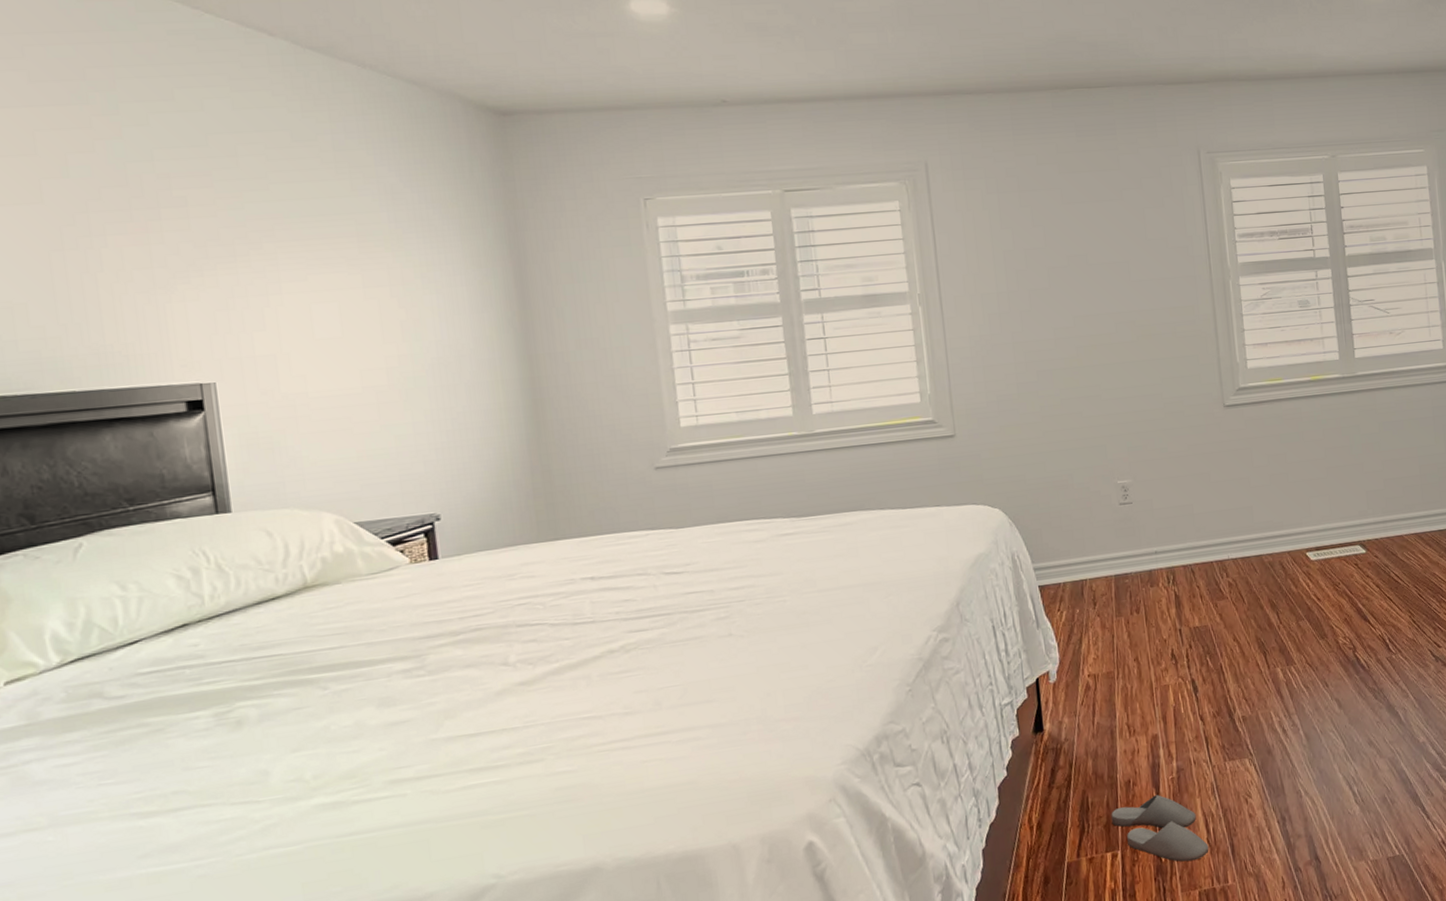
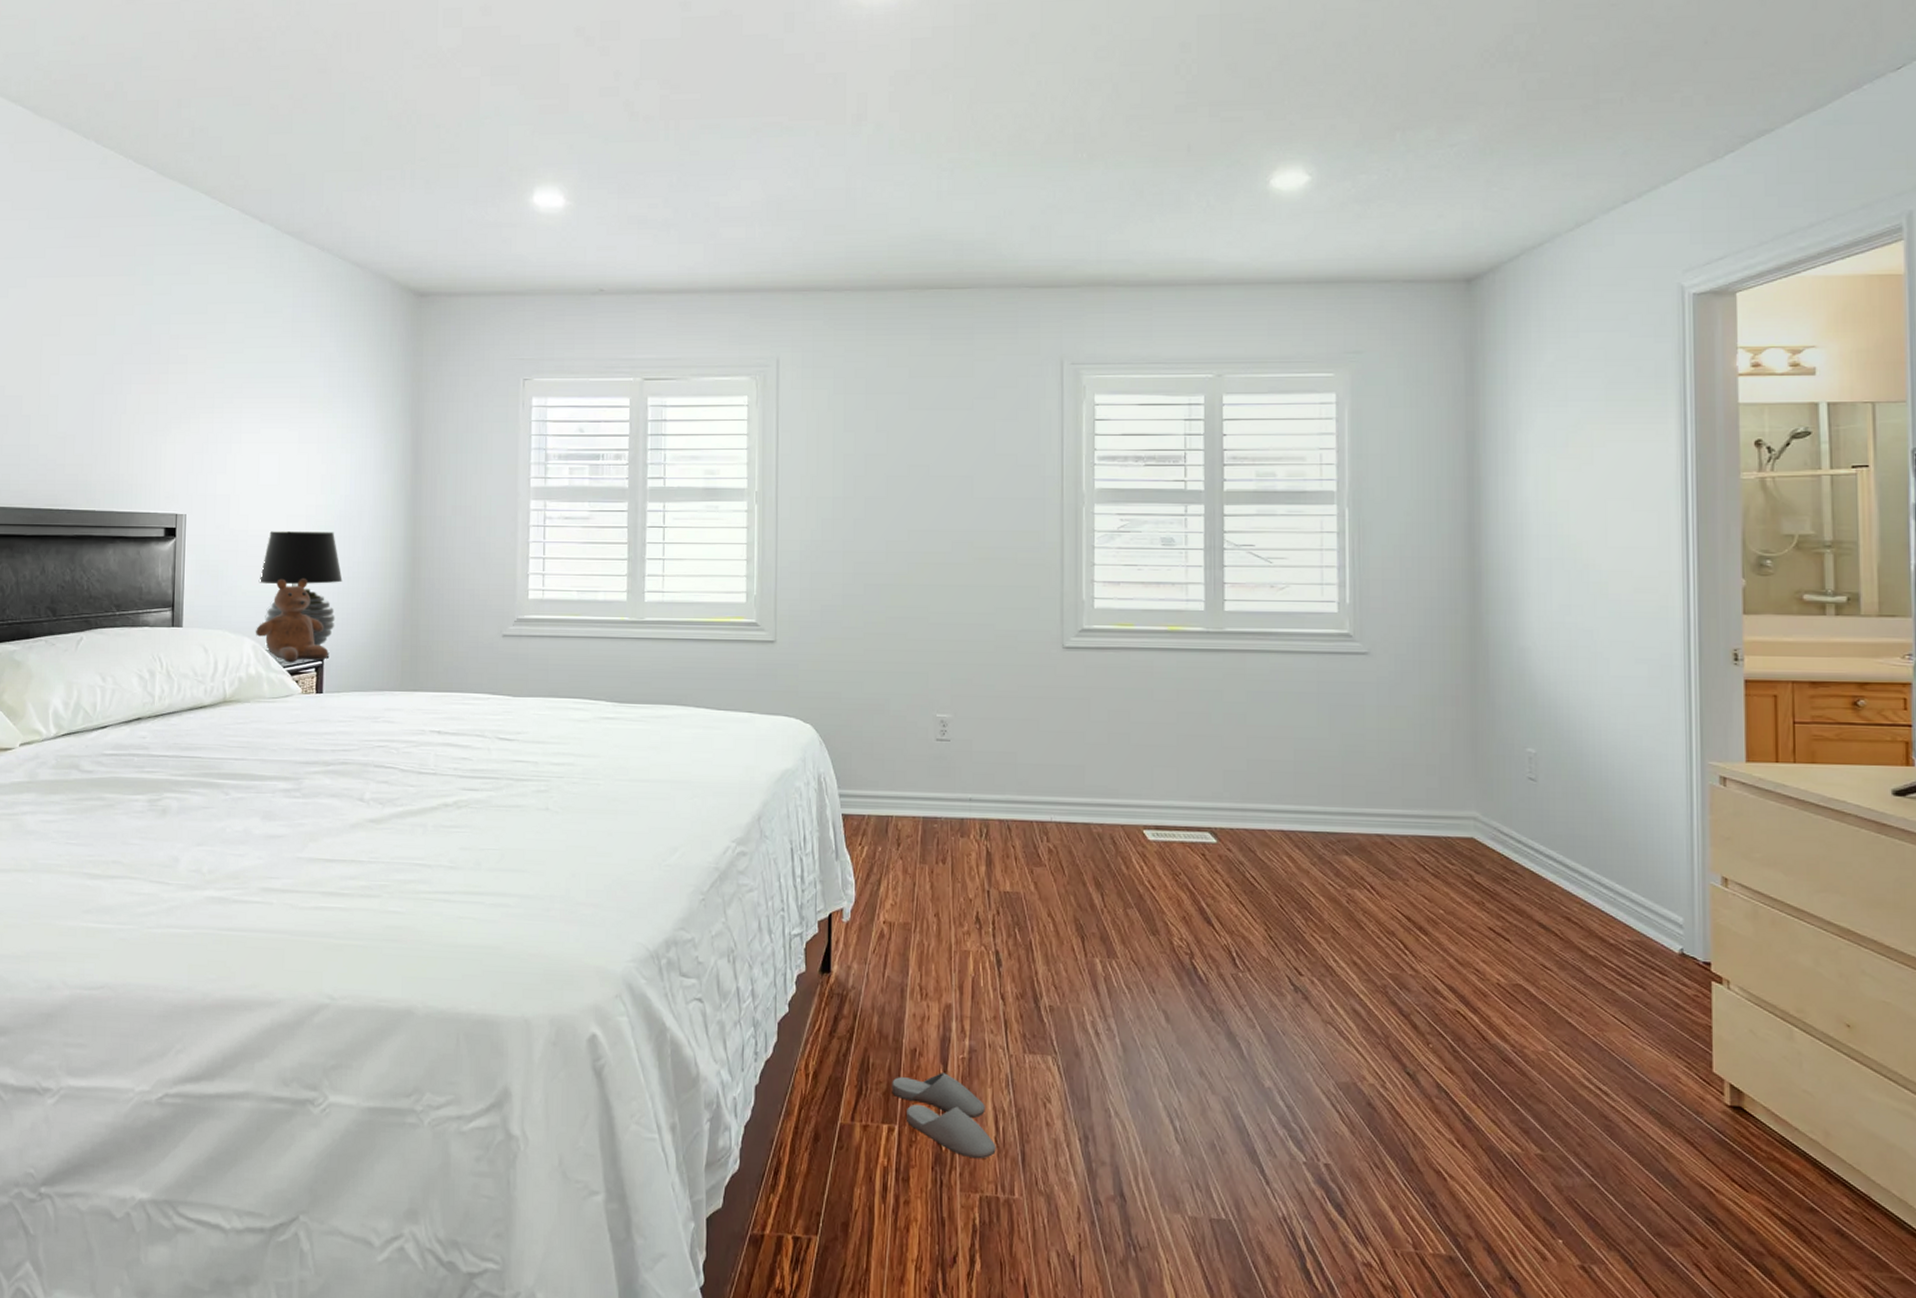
table lamp: none [333,382,446,509] -> present [260,531,343,646]
teddy bear: none [337,438,440,533] -> present [256,578,329,663]

